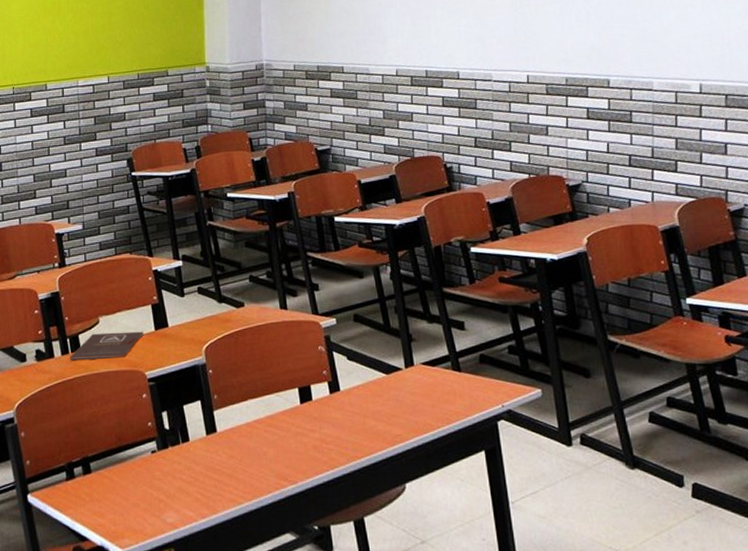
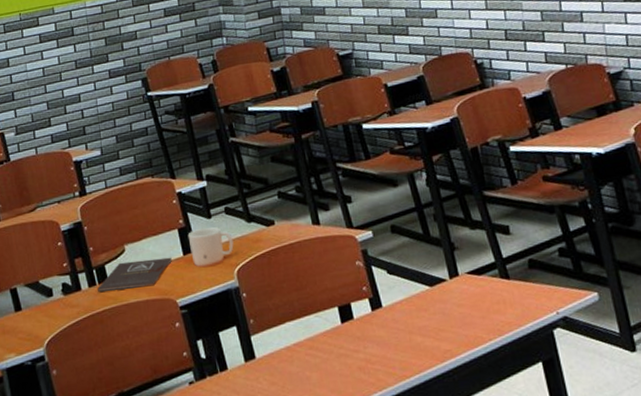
mug: none [160,304,204,343] -> present [187,226,234,268]

